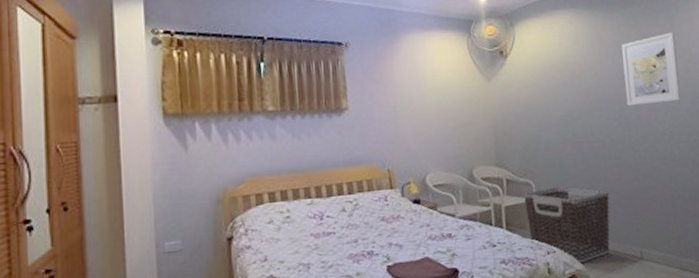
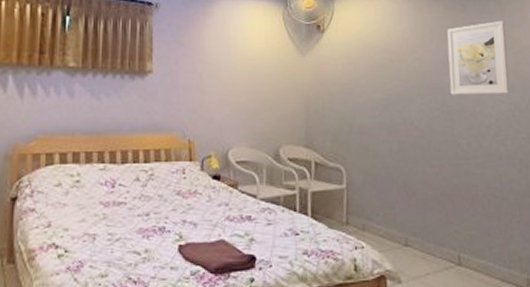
clothes hamper: present [523,187,610,264] -> none [332,176,427,263]

